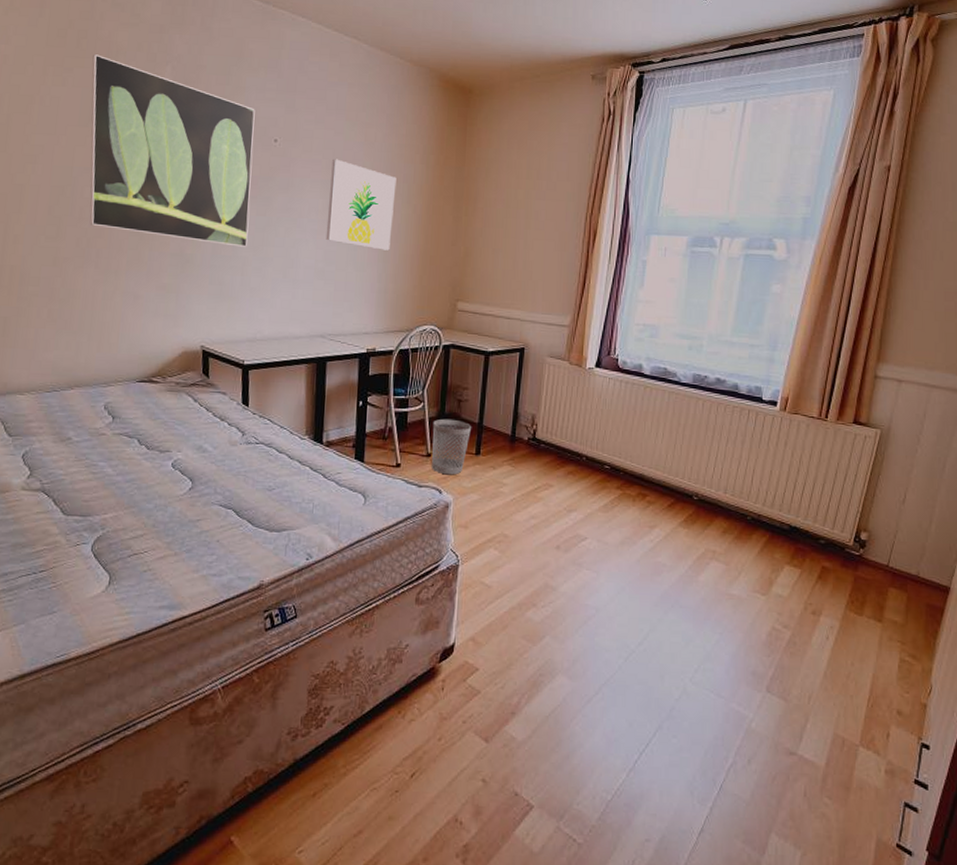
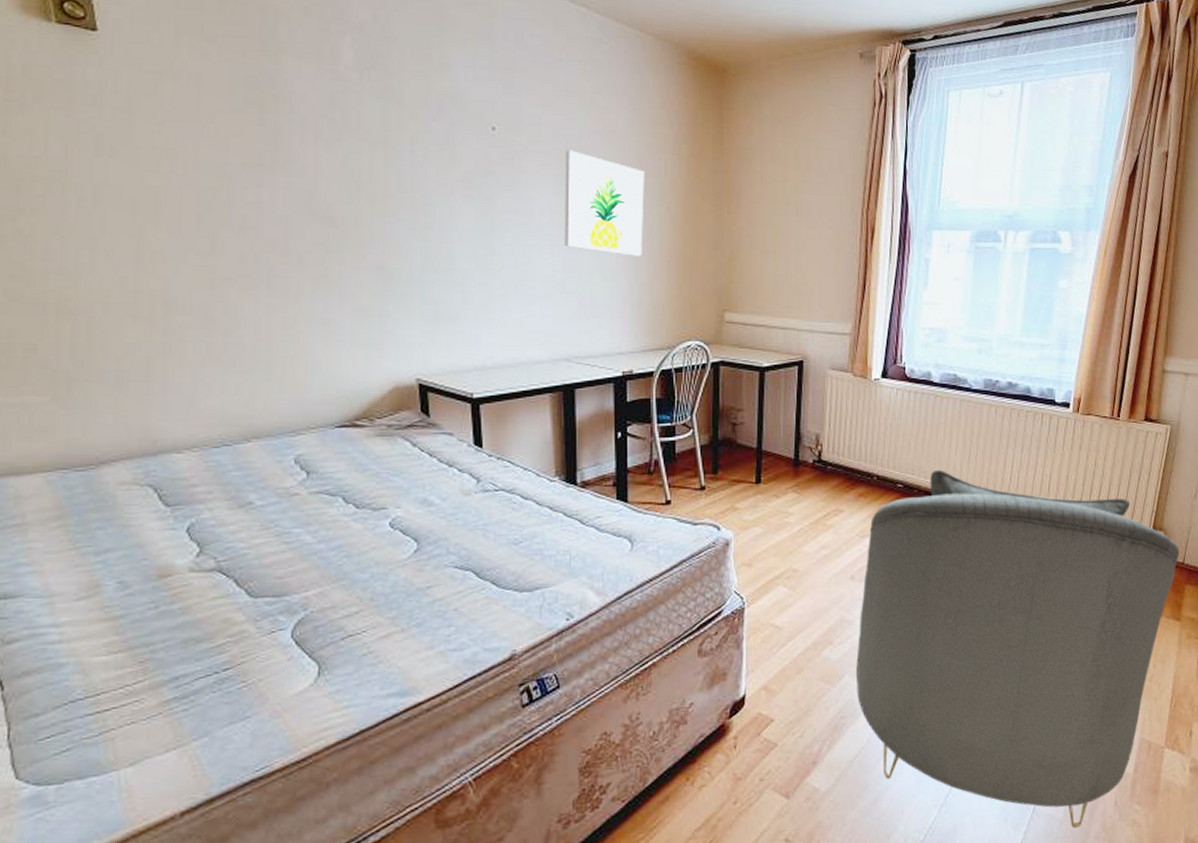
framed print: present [90,54,255,247] -> none [243,20,467,258]
wastebasket: present [432,418,471,475] -> none [705,445,749,509]
armchair: none [556,455,884,813] -> present [856,469,1180,829]

